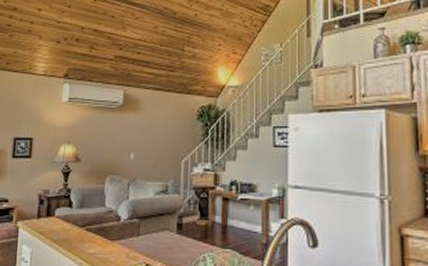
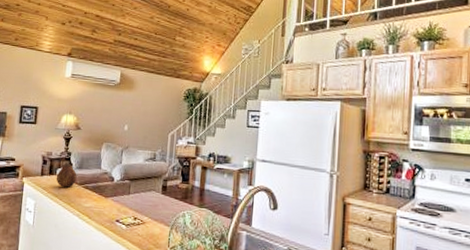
fruit: none [54,201,78,231] -> present [56,163,77,188]

